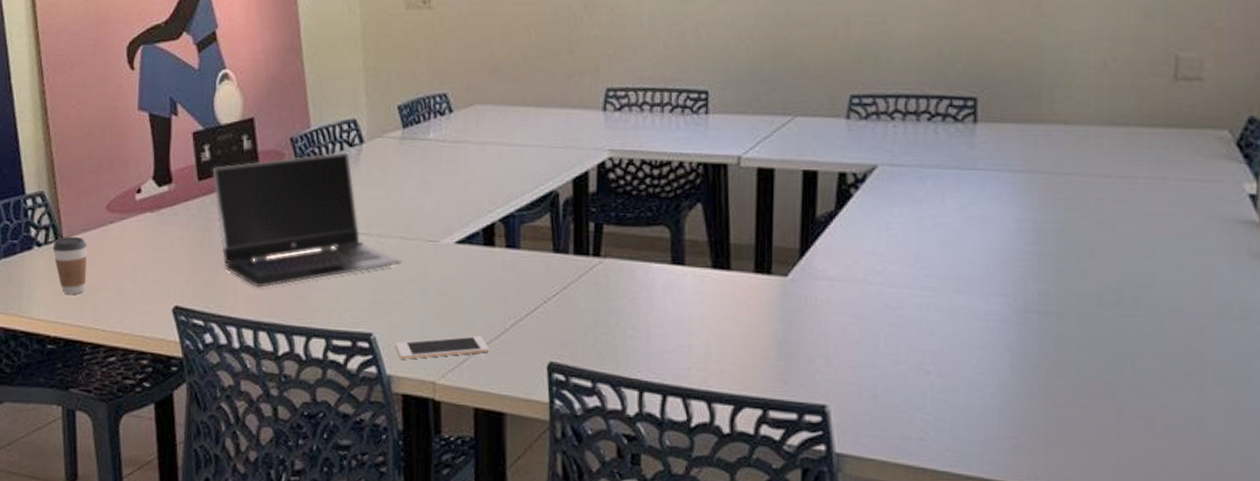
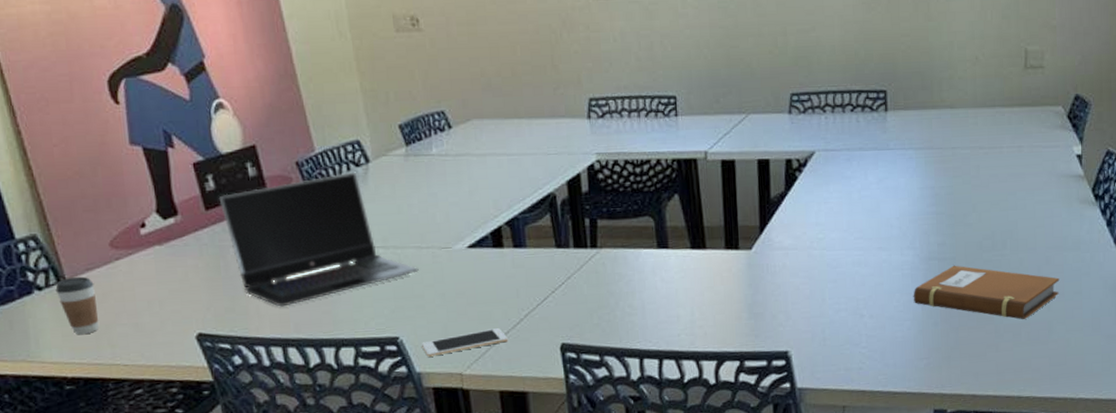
notebook: none [1000,322,1218,404] -> present [913,265,1060,319]

